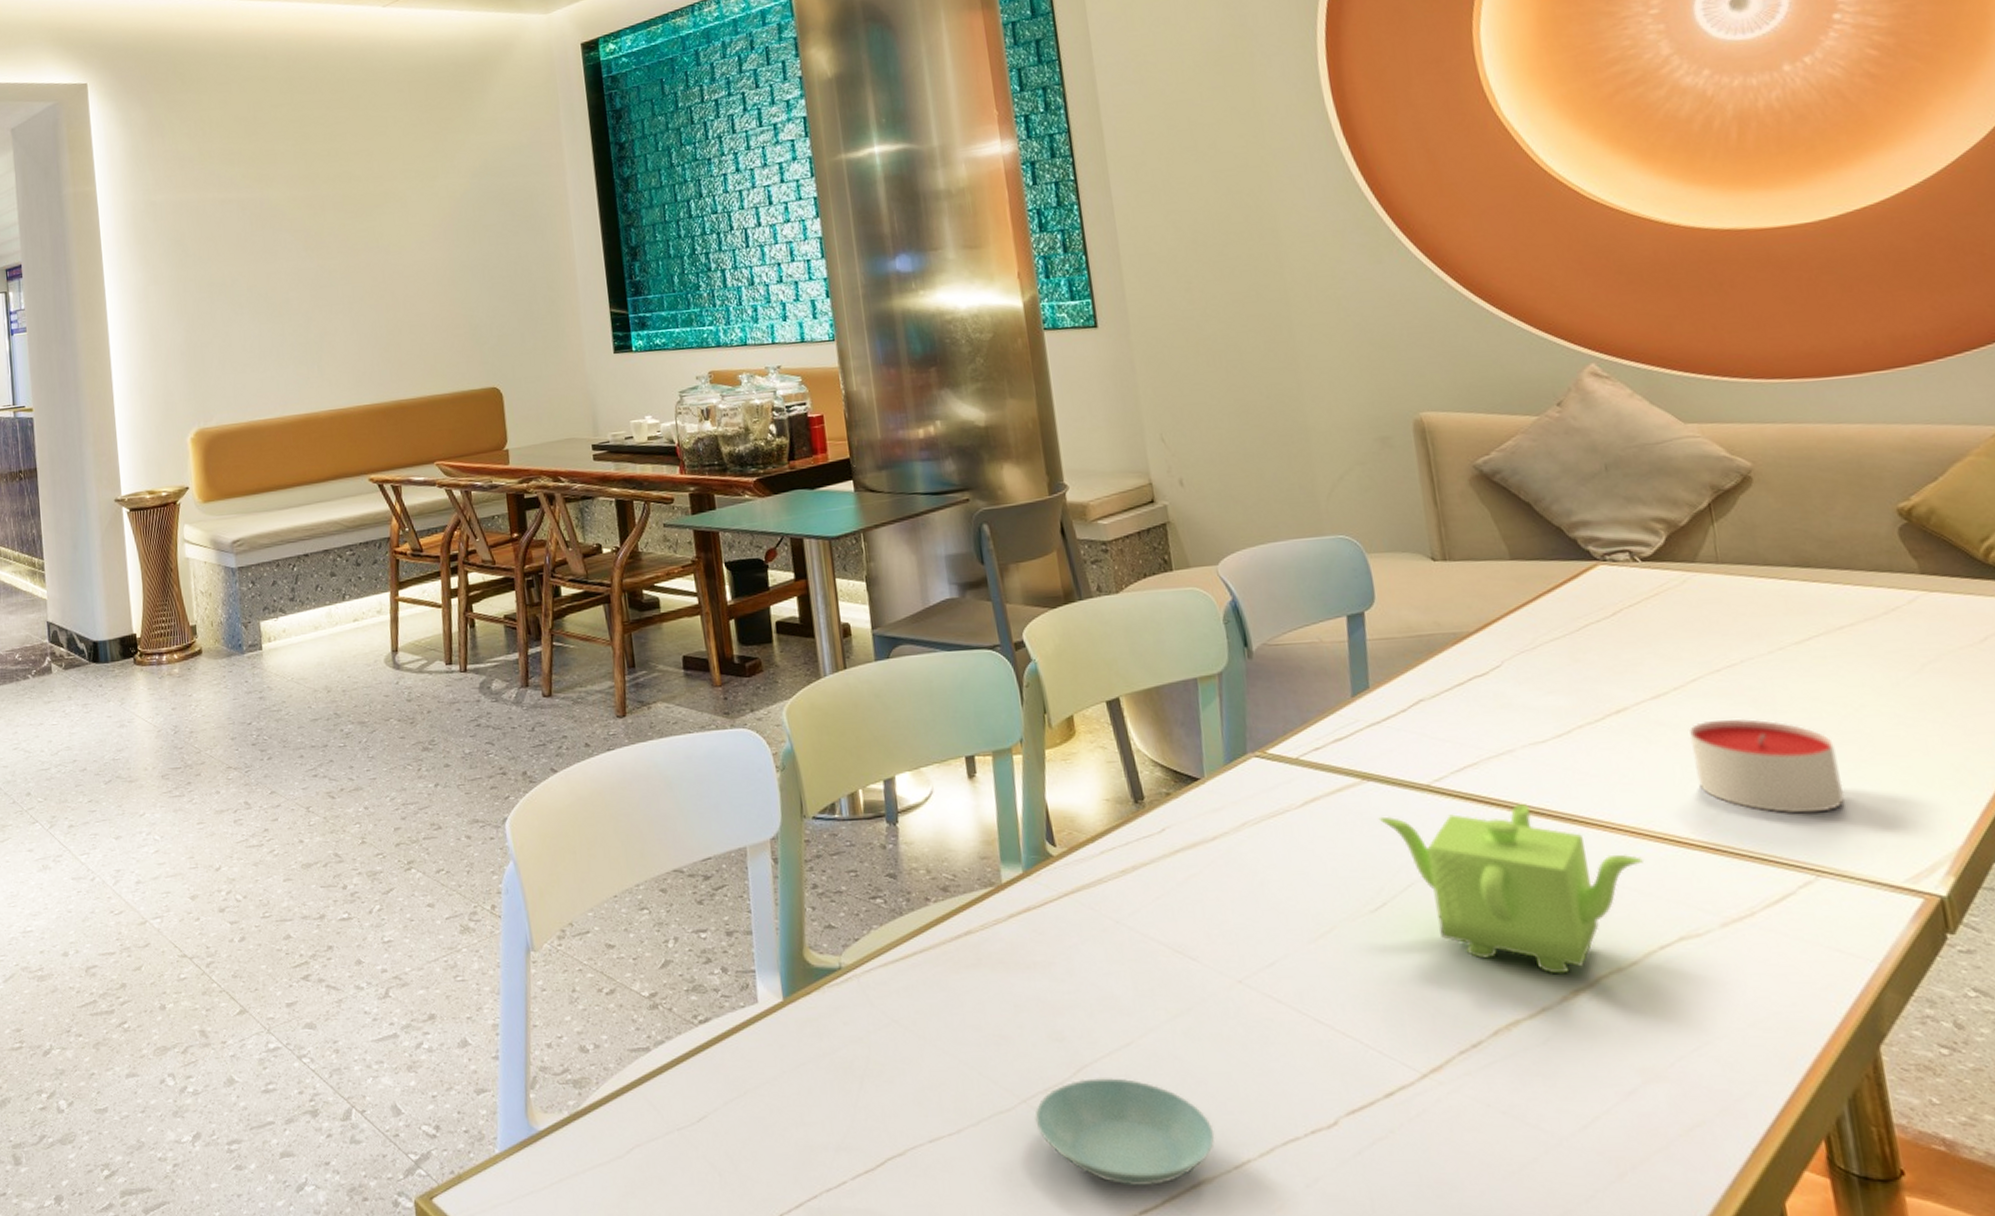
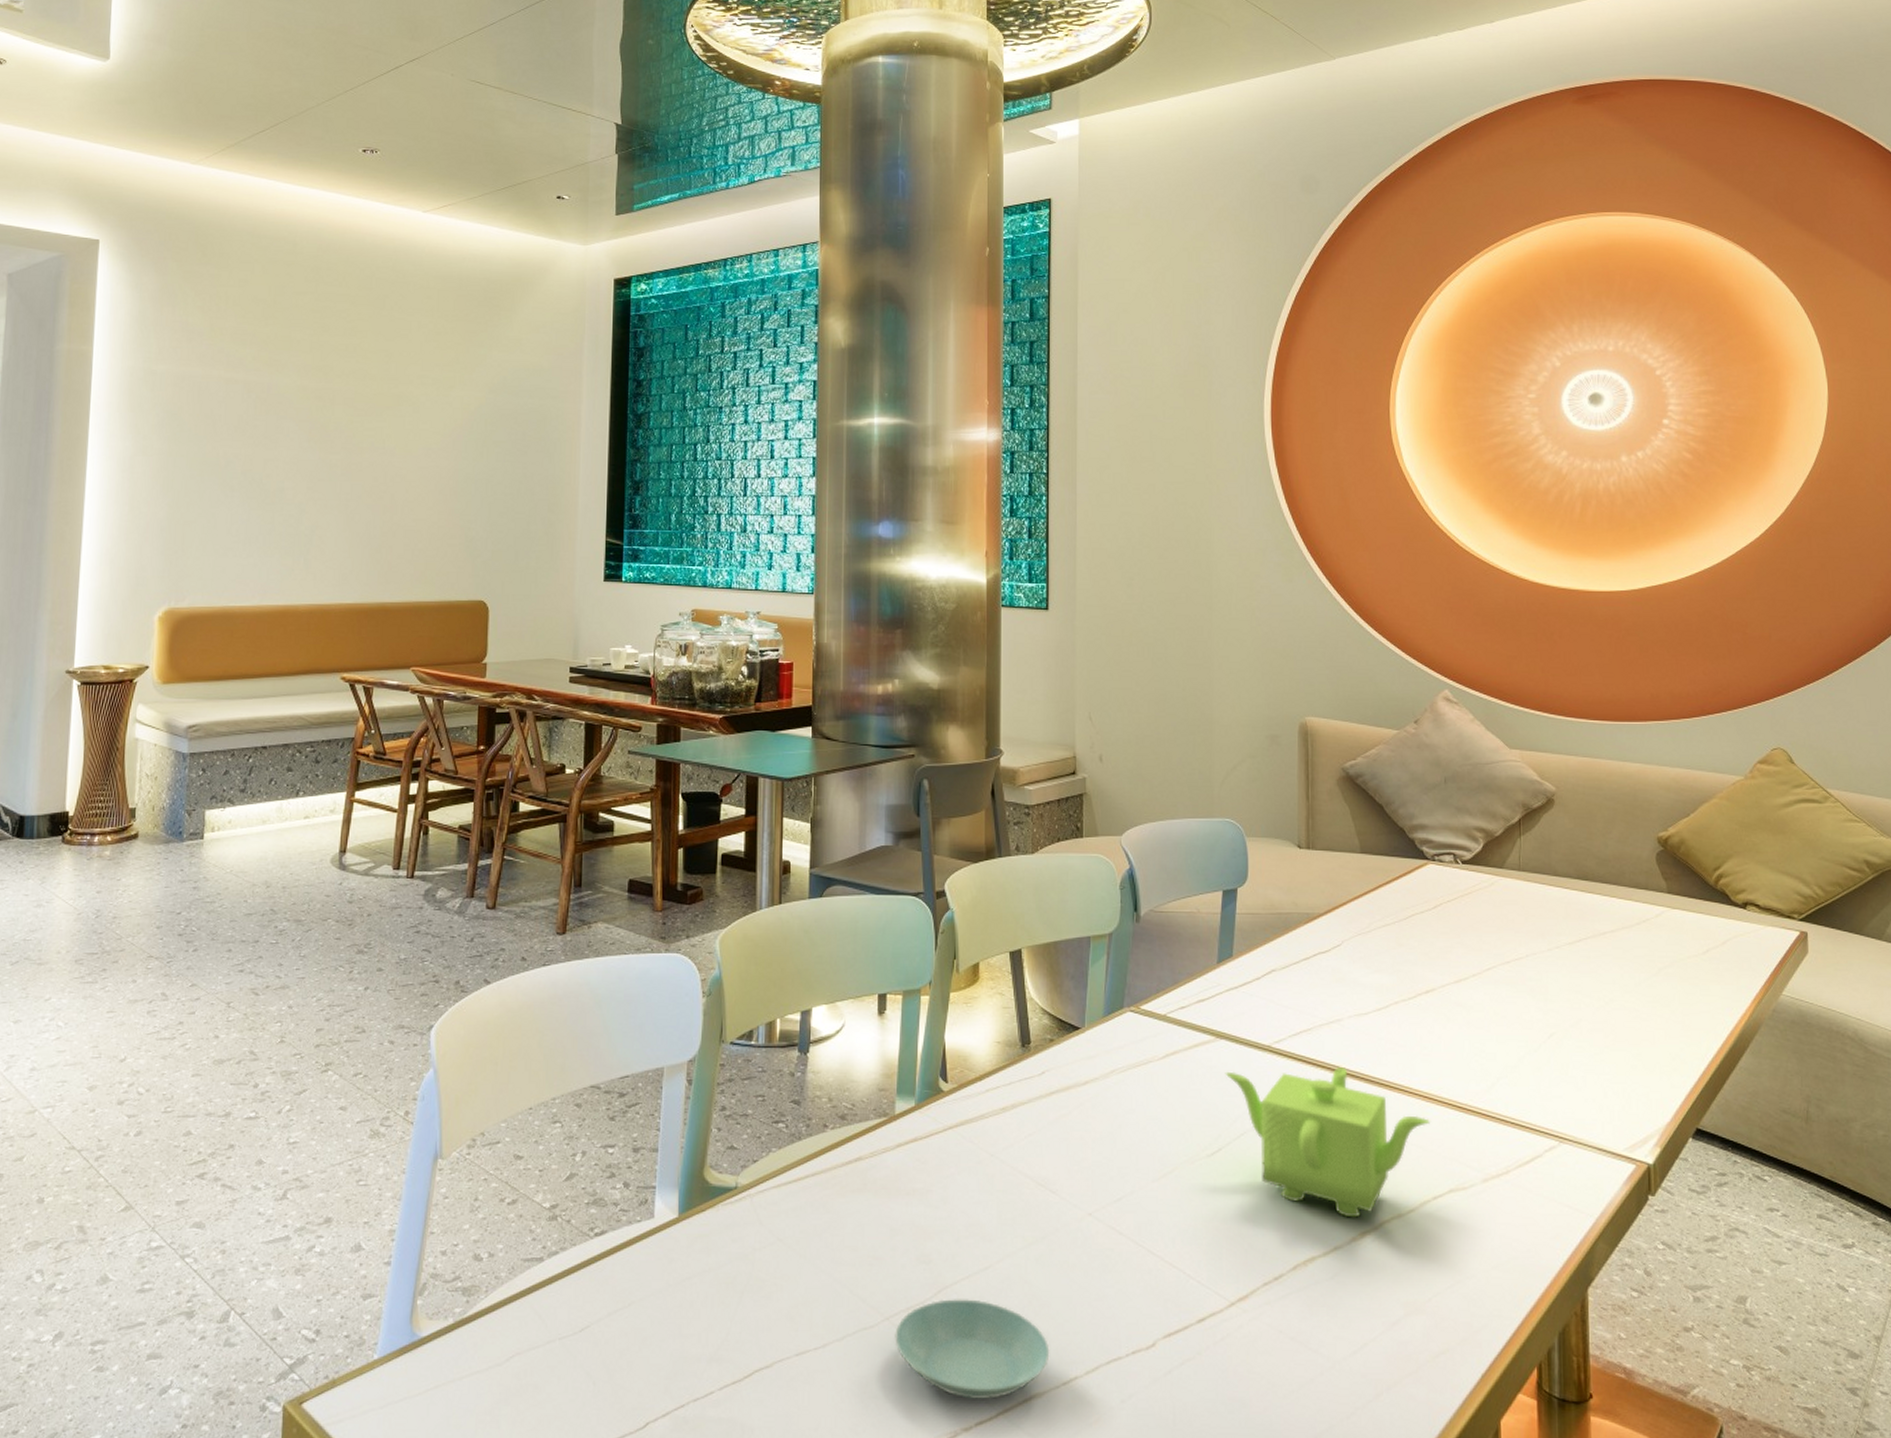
candle: present [1689,719,1846,814] -> none [1479,1005,1589,1088]

